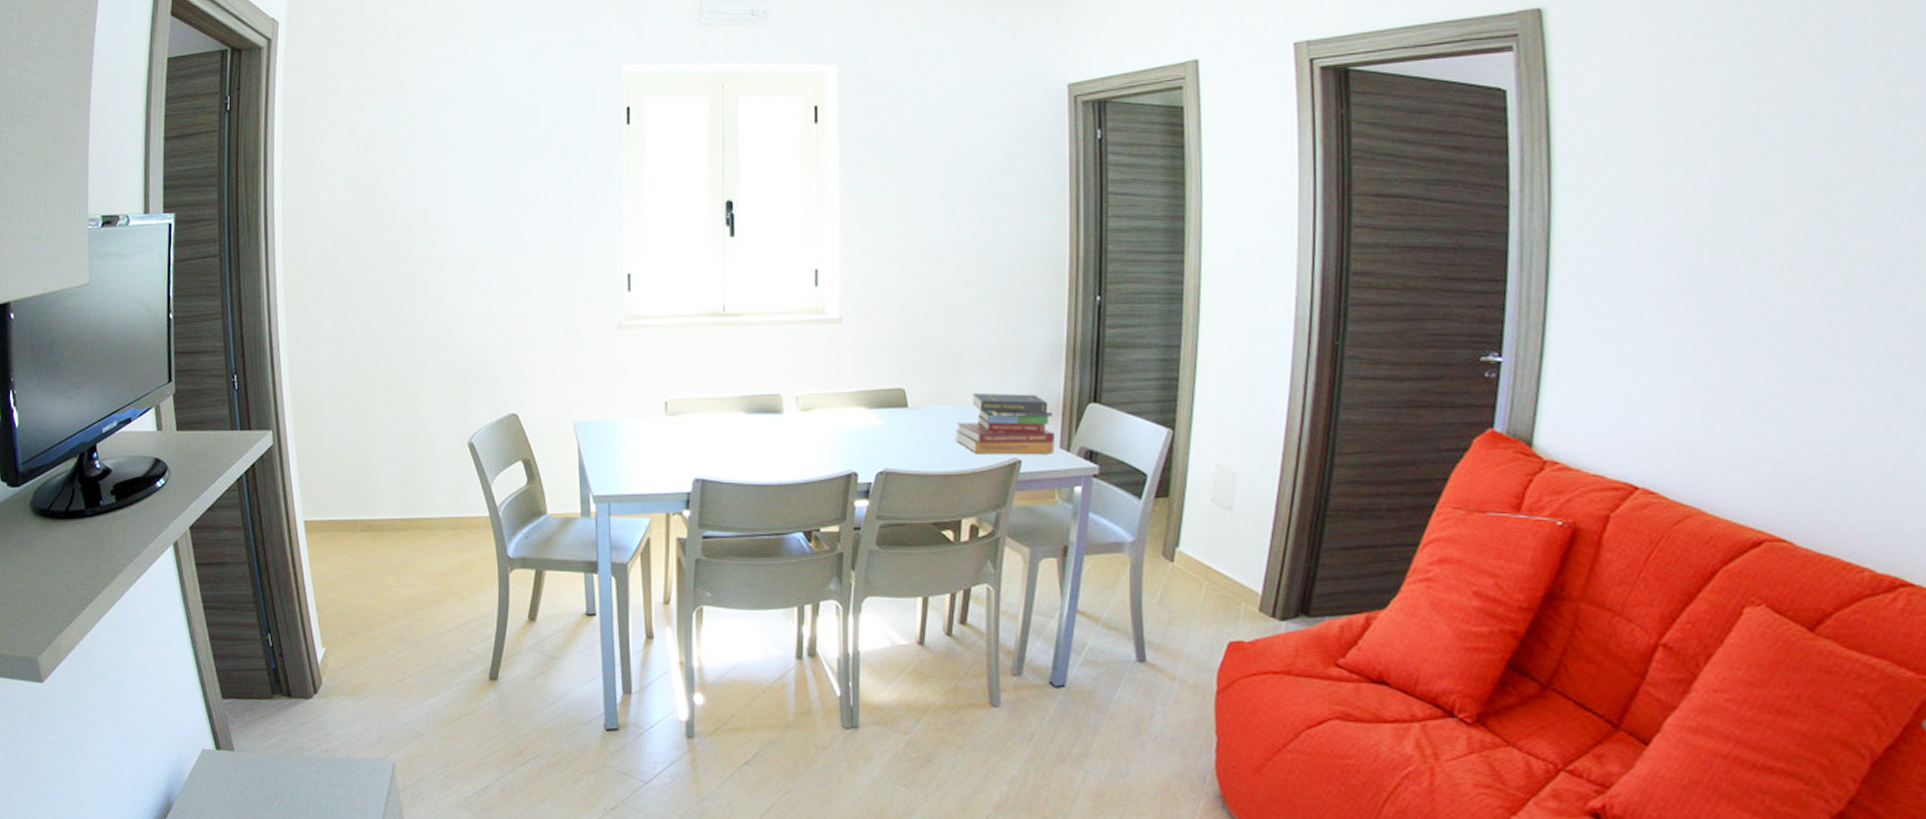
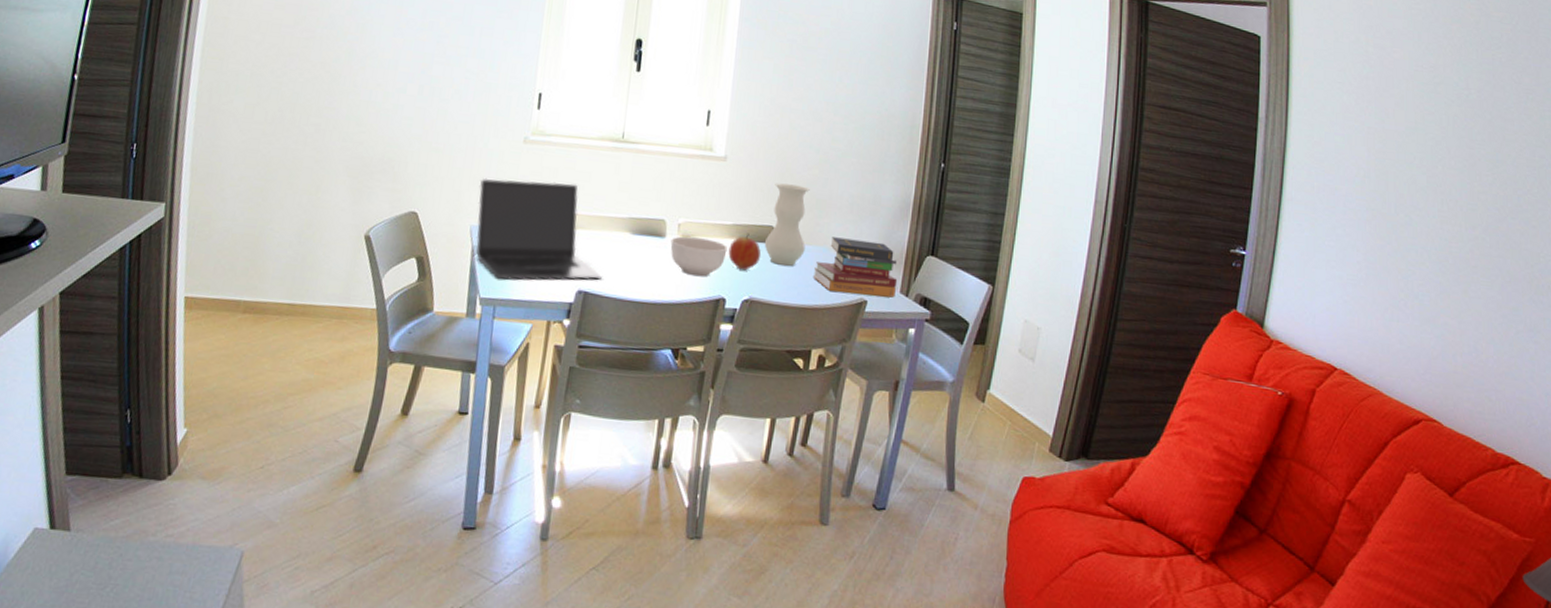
laptop: none [577,366,718,474] -> present [476,178,602,280]
bowl: none [789,410,854,452] -> present [670,236,728,277]
fruit: none [855,399,893,440] -> present [728,232,762,271]
vase: none [895,340,943,430] -> present [764,183,810,266]

